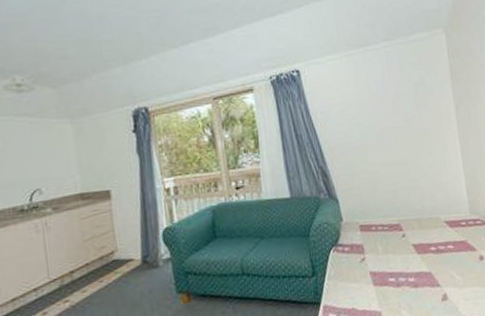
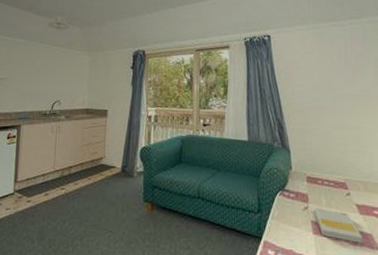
book: none [372,255,424,286] -> present [315,208,363,243]

